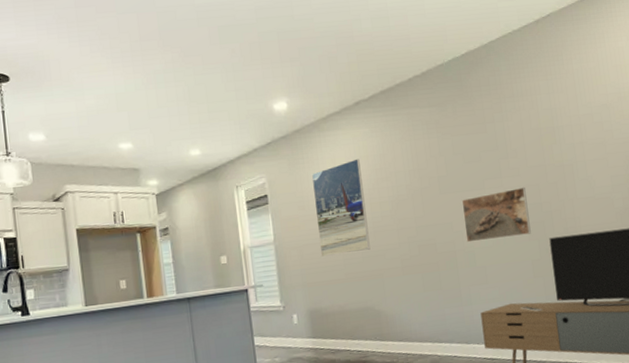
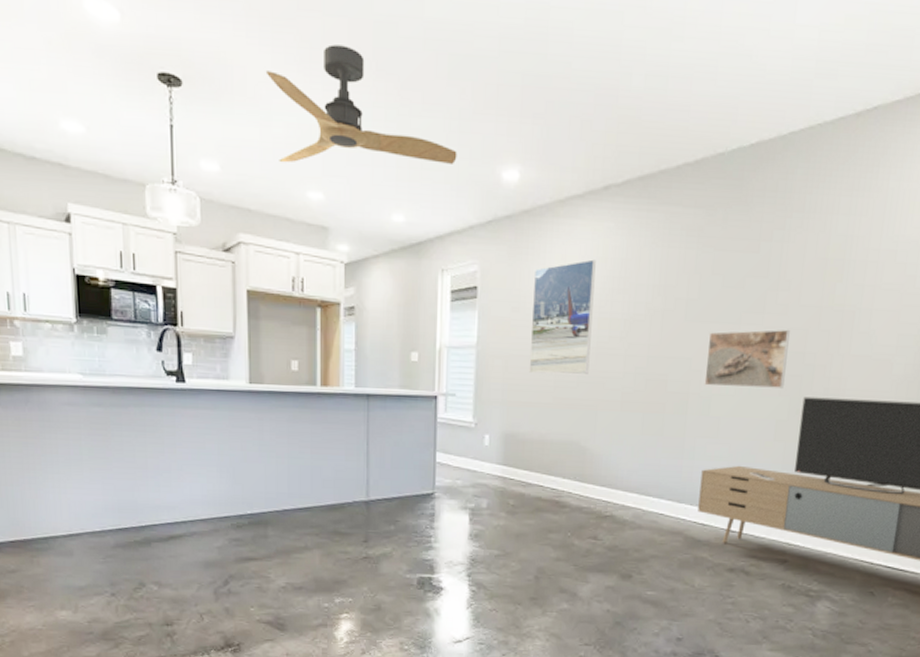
ceiling fan: none [75,32,236,126] -> present [265,44,457,164]

